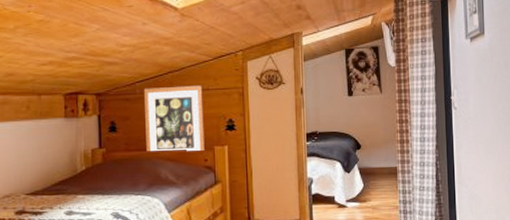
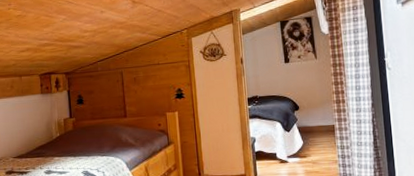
wall art: present [143,85,205,151] -> none [104,61,158,119]

